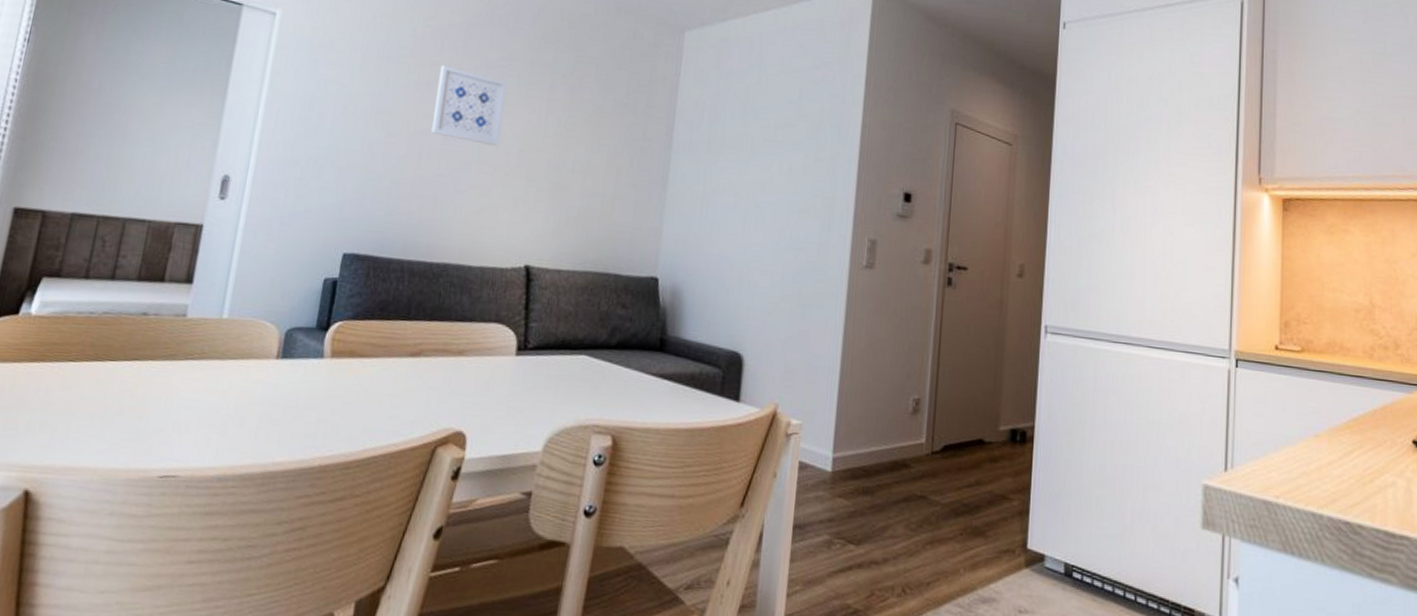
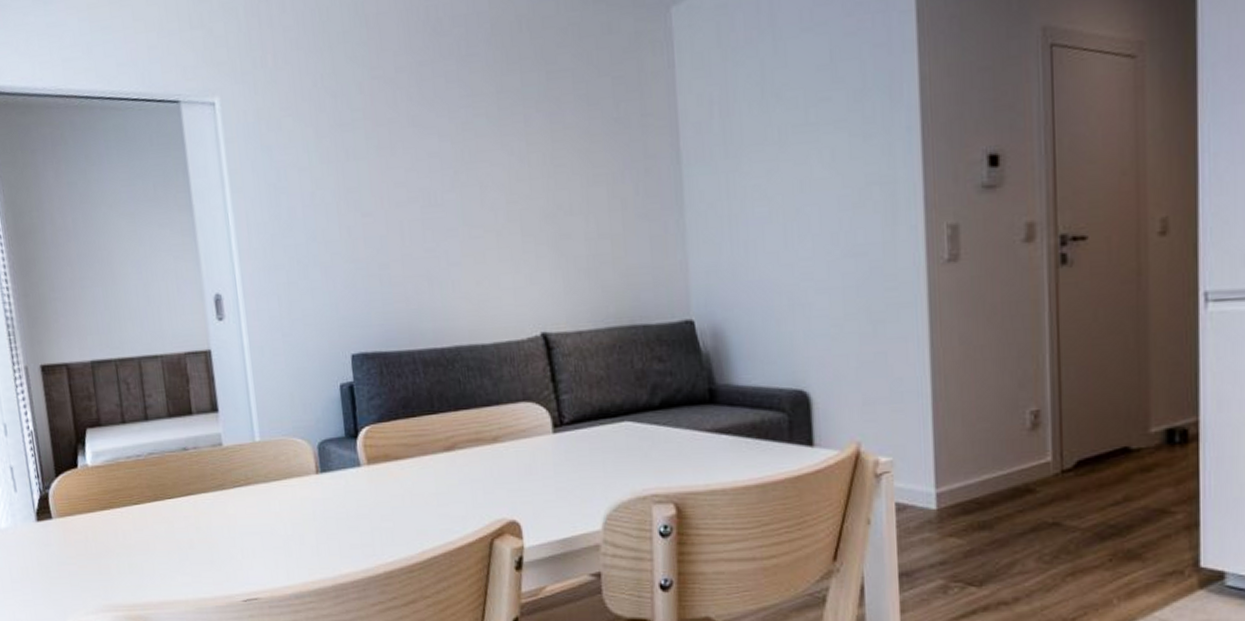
wall art: present [431,65,507,146] -> none [400,120,484,204]

